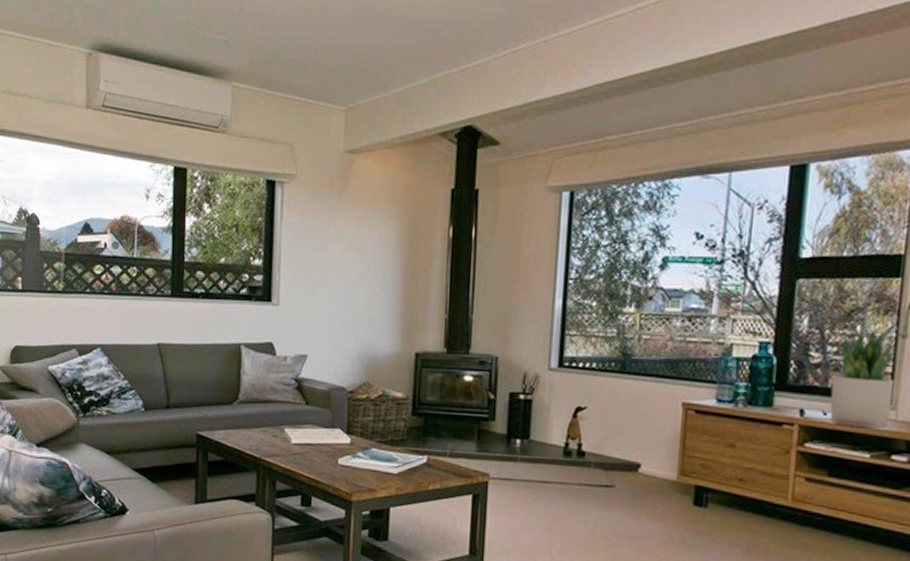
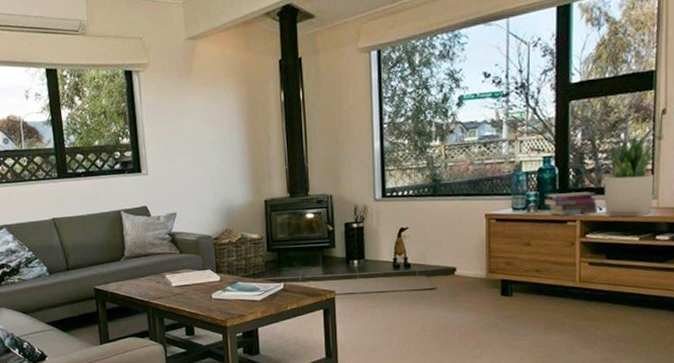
books: none [756,388,822,418] -> present [544,191,598,217]

